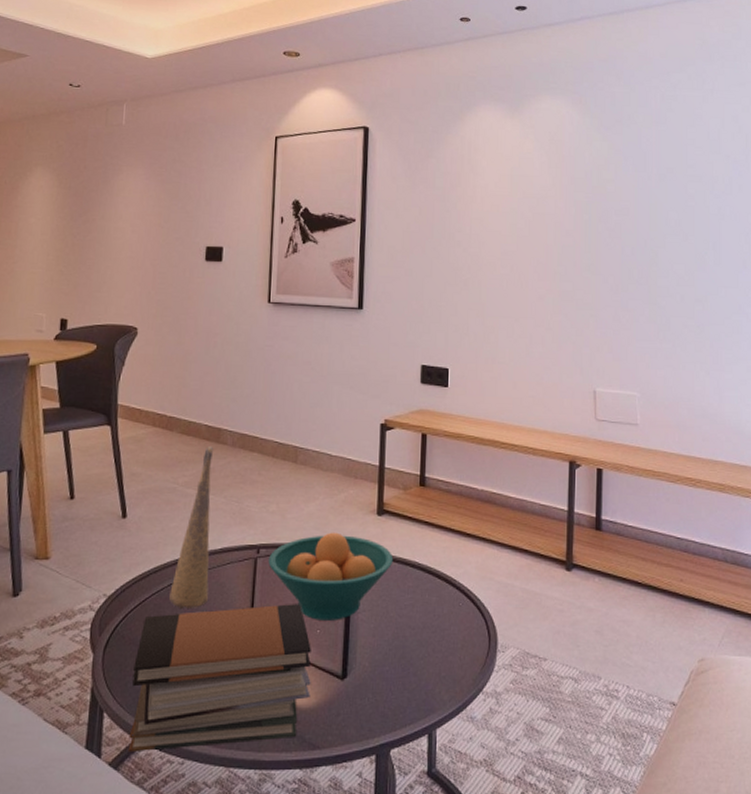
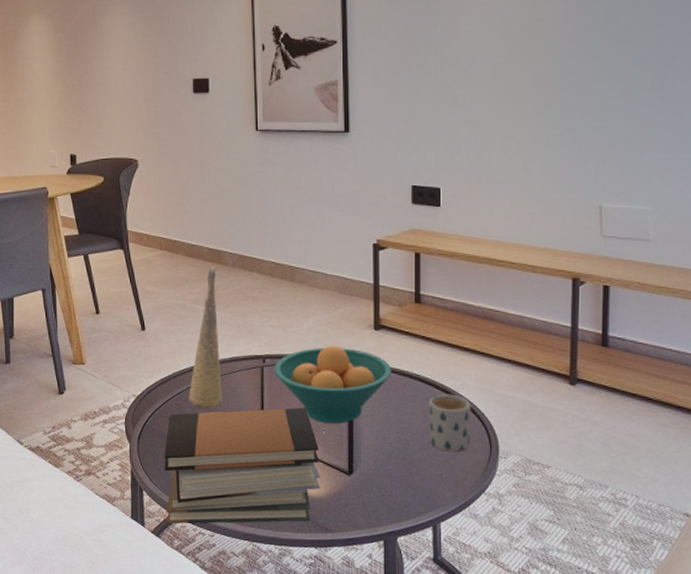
mug: none [428,583,471,648] -> present [429,394,471,452]

